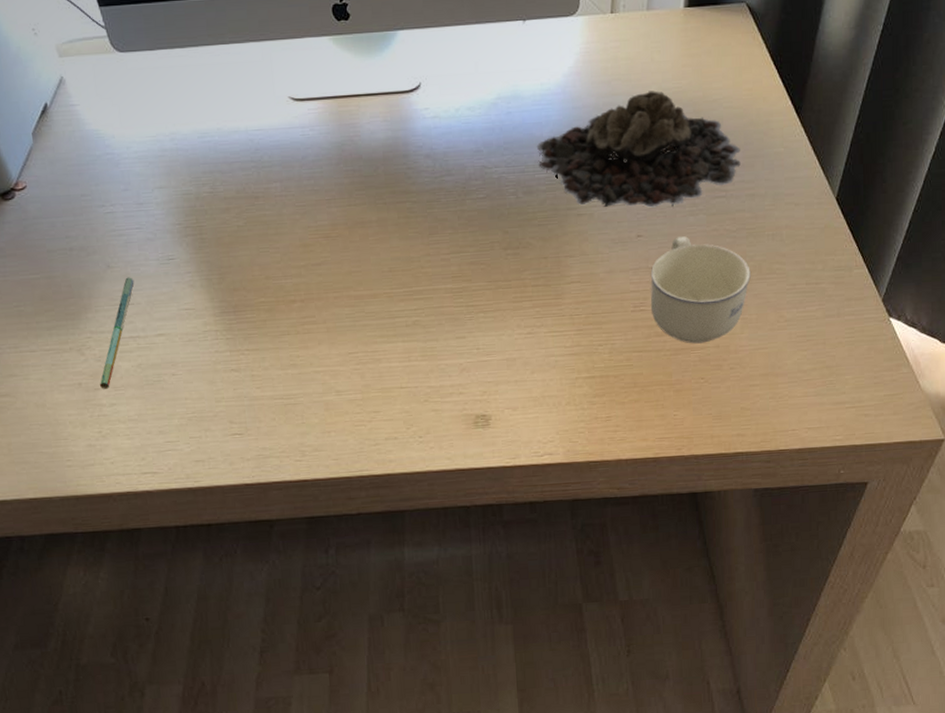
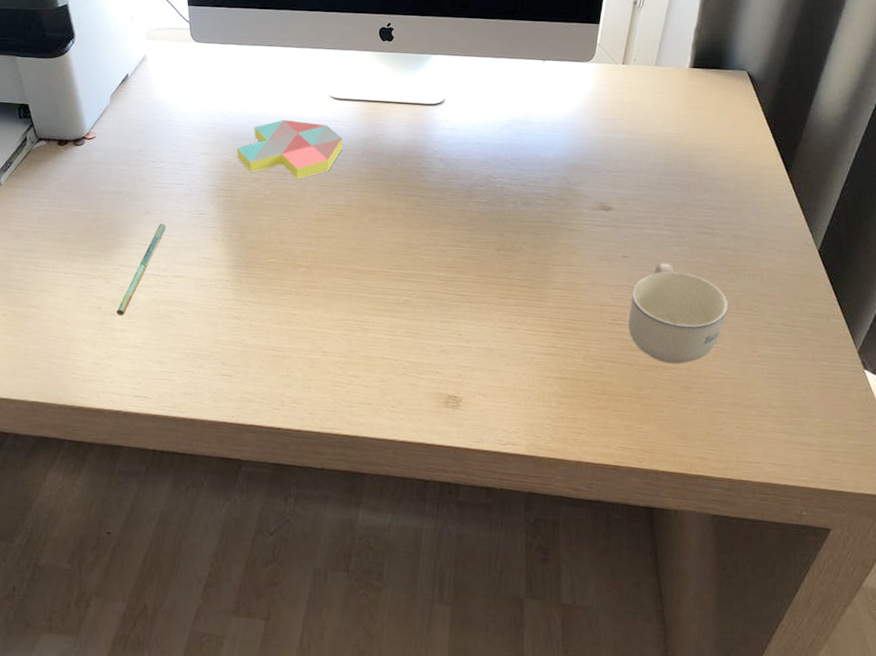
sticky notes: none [195,132,316,203] -> present [236,119,343,180]
succulent plant: present [537,91,741,208] -> none [540,133,729,236]

